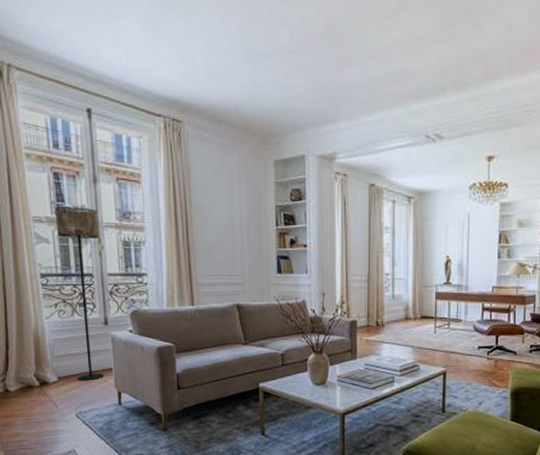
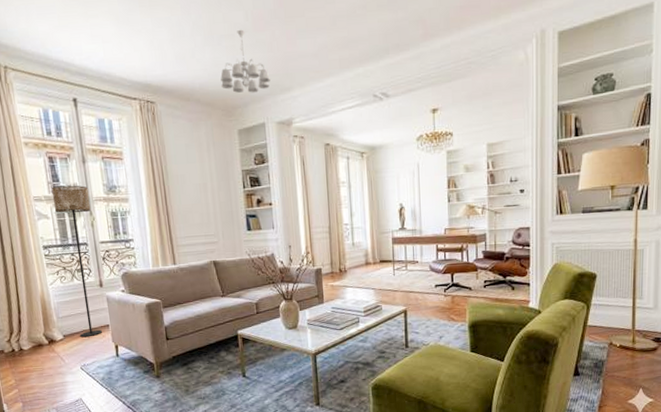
chandelier: none [259,49,314,121] -> present [220,29,270,93]

